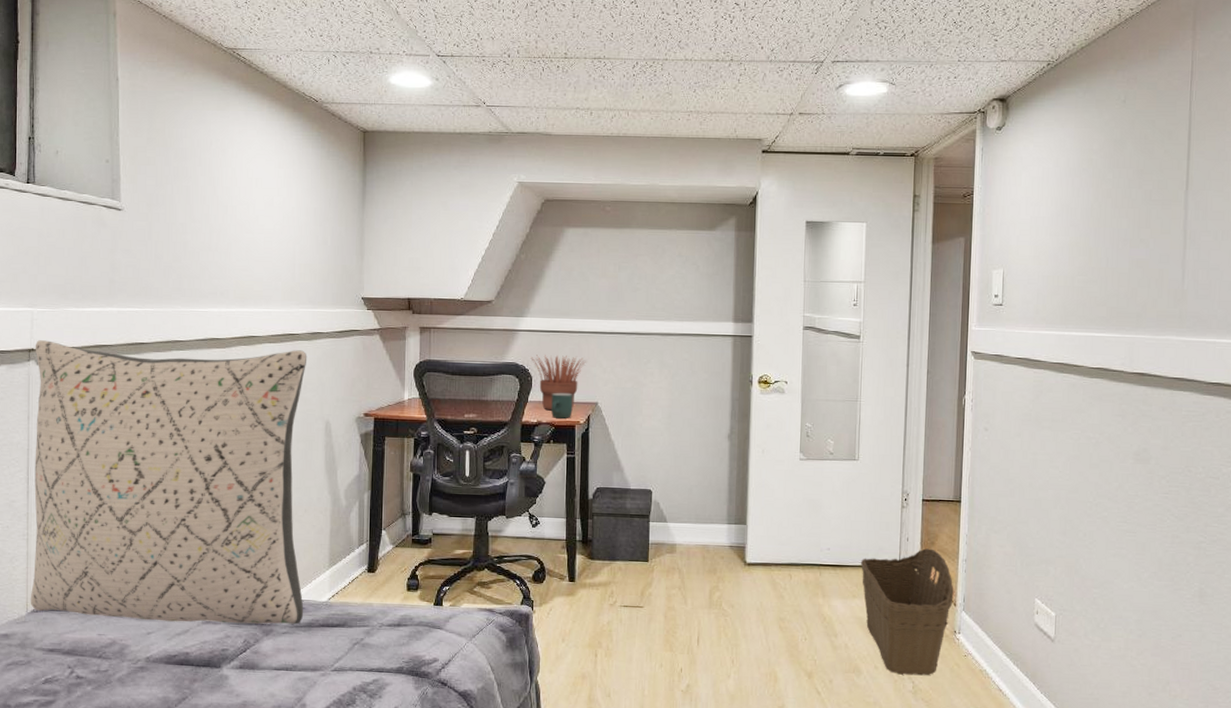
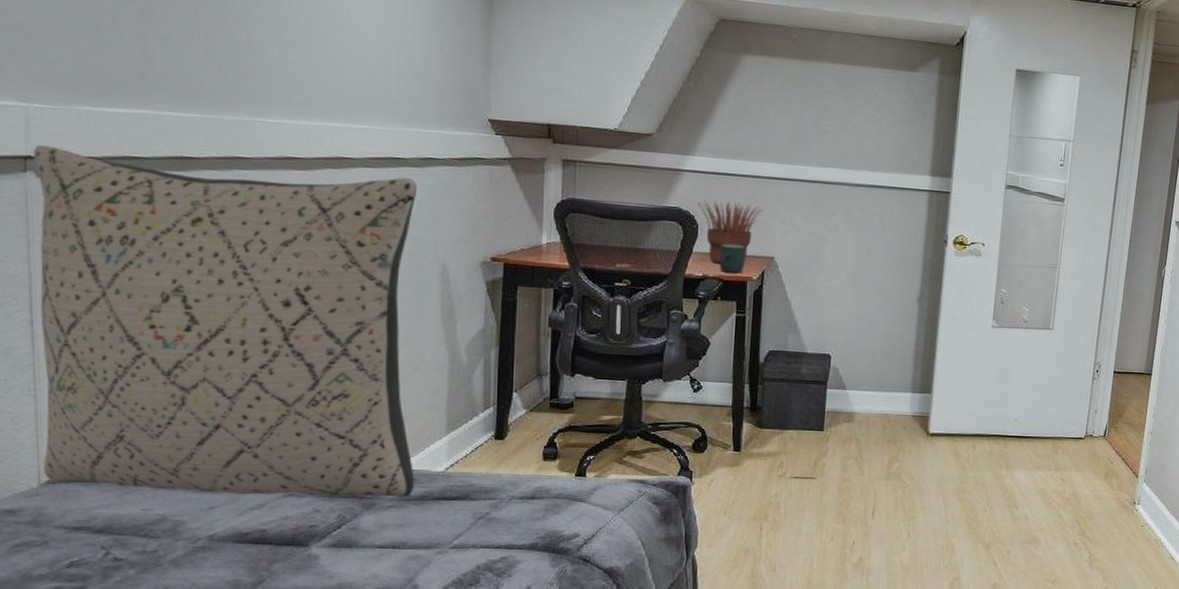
wicker basket: present [861,548,954,676] -> none [1047,420,1138,546]

